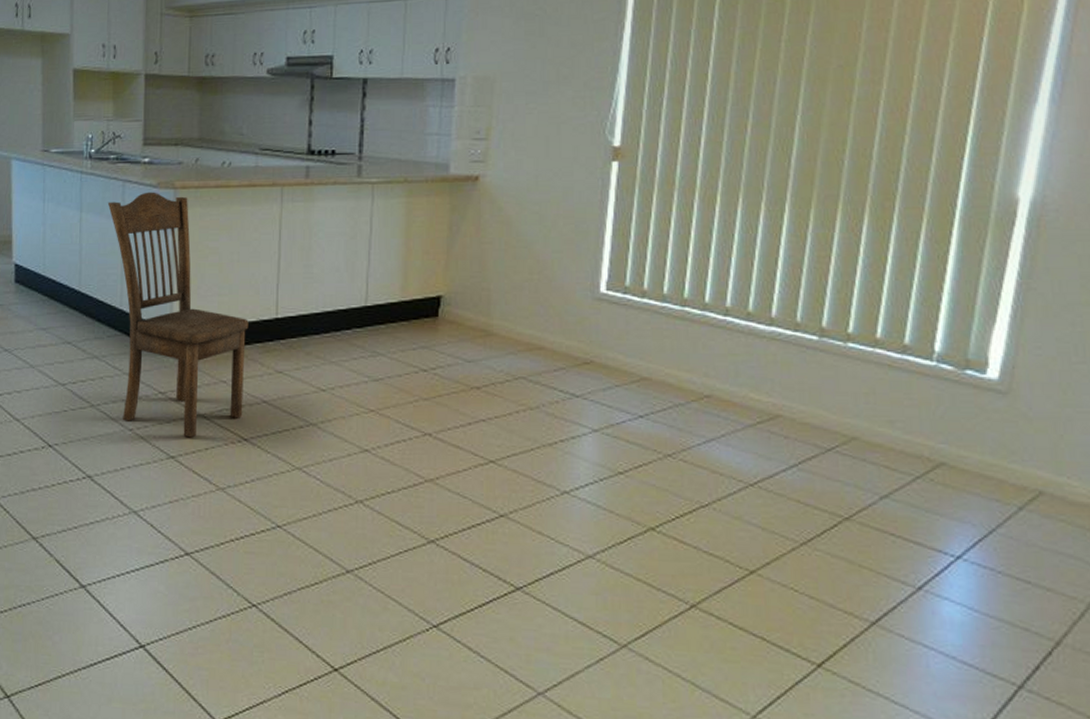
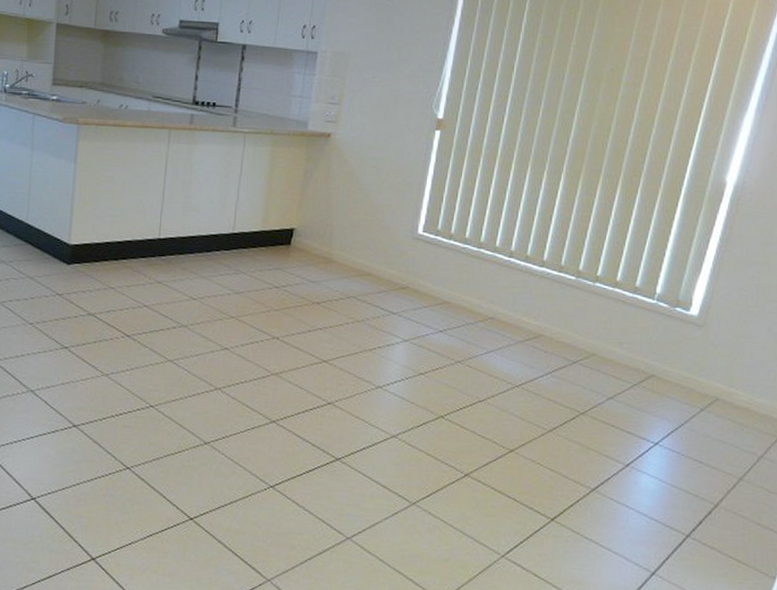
dining chair: present [107,192,249,438] -> none [18,125,136,333]

